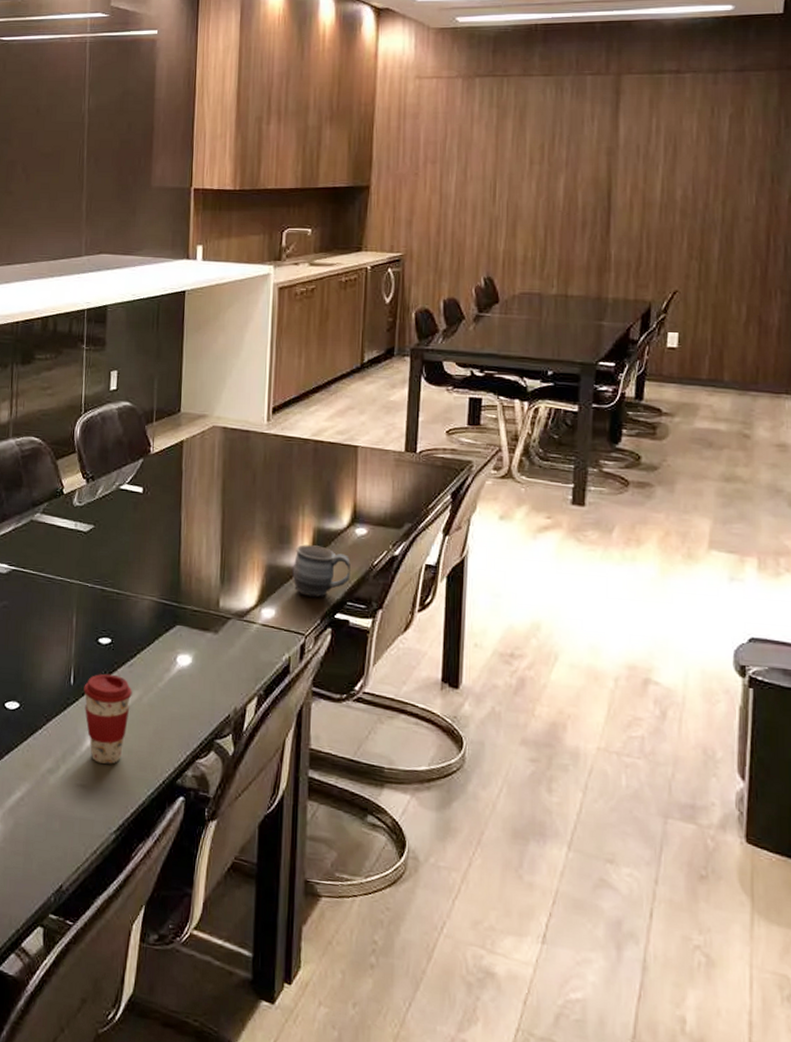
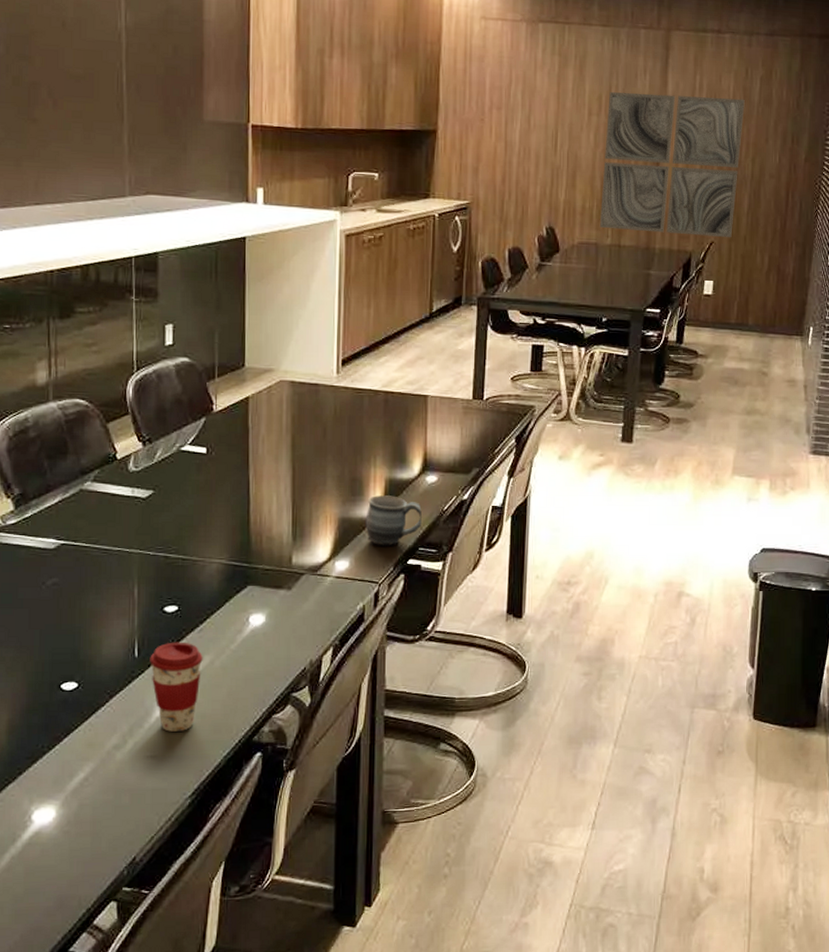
wall art: none [543,139,711,287] -> present [599,92,745,238]

